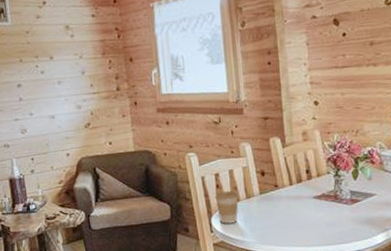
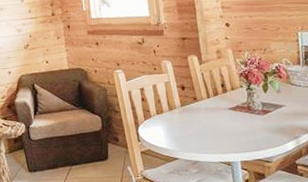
coffee cup: present [215,191,238,225] -> none [141,104,162,134]

